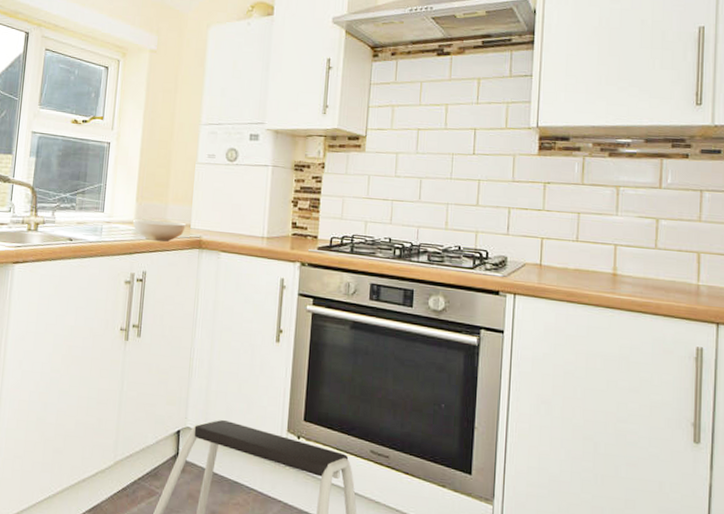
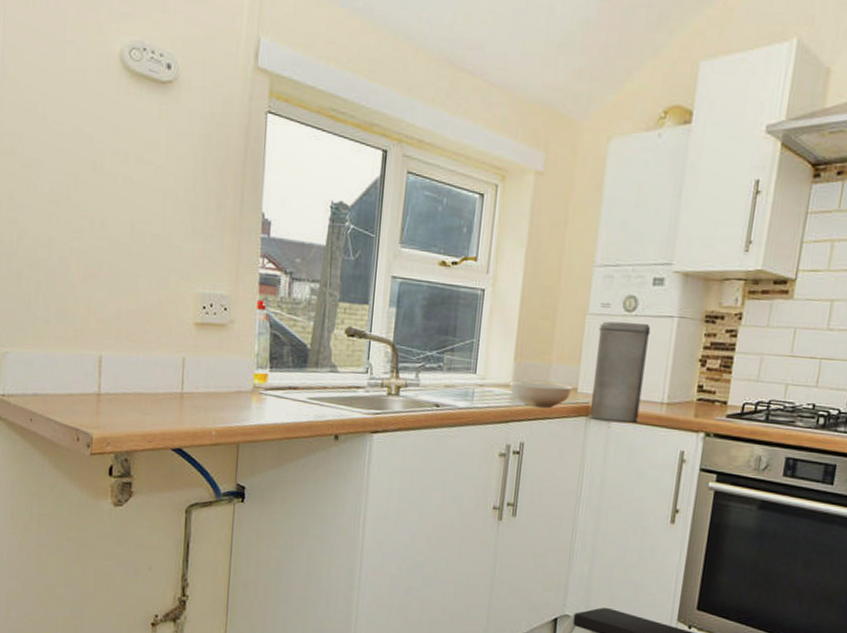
canister: none [201,169,250,255] -> present [588,321,651,424]

